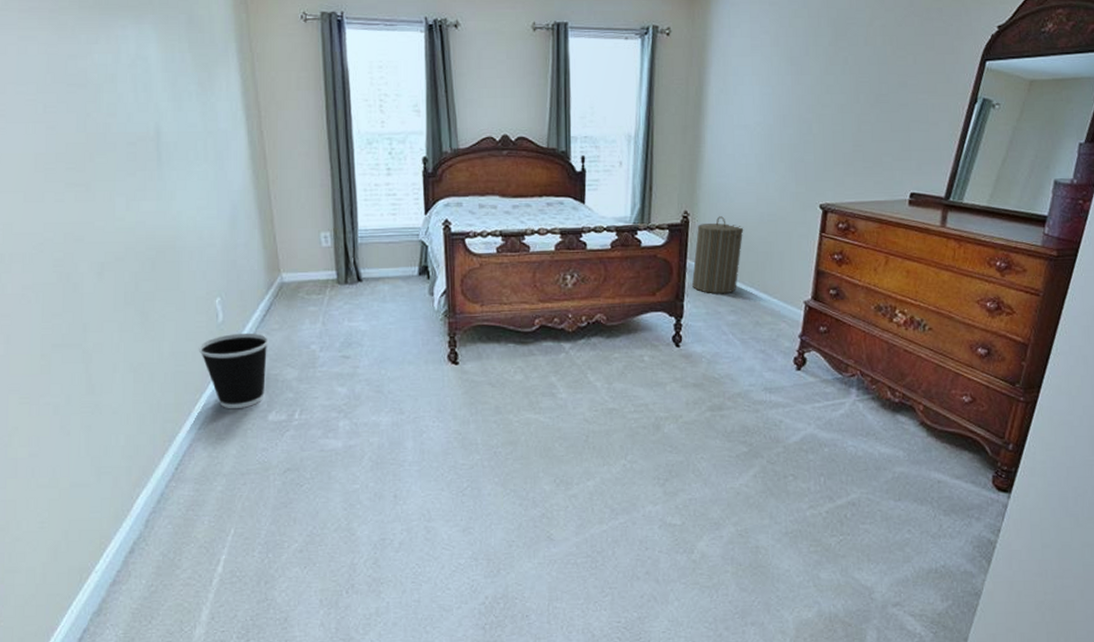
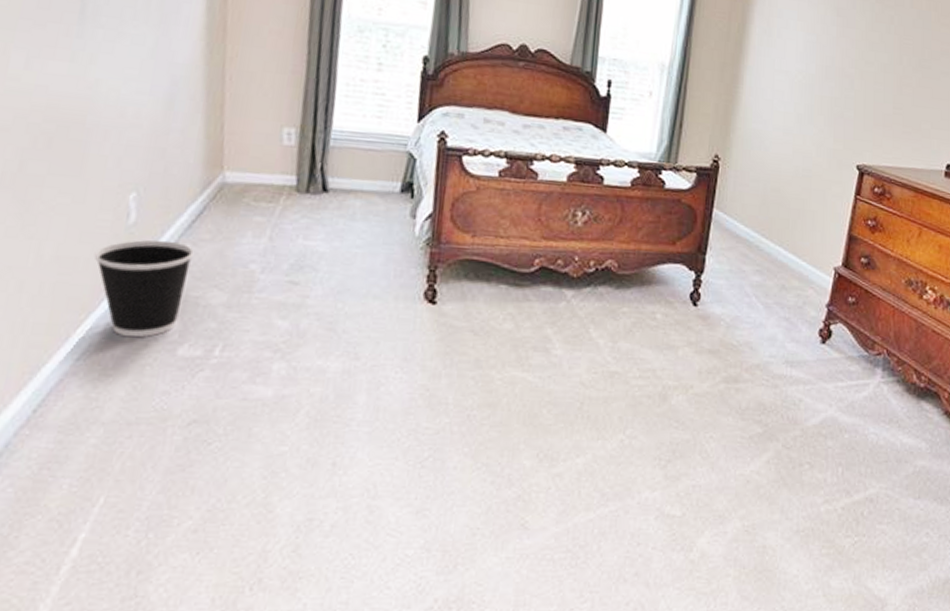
laundry hamper: present [692,216,744,294] -> none [717,165,777,251]

